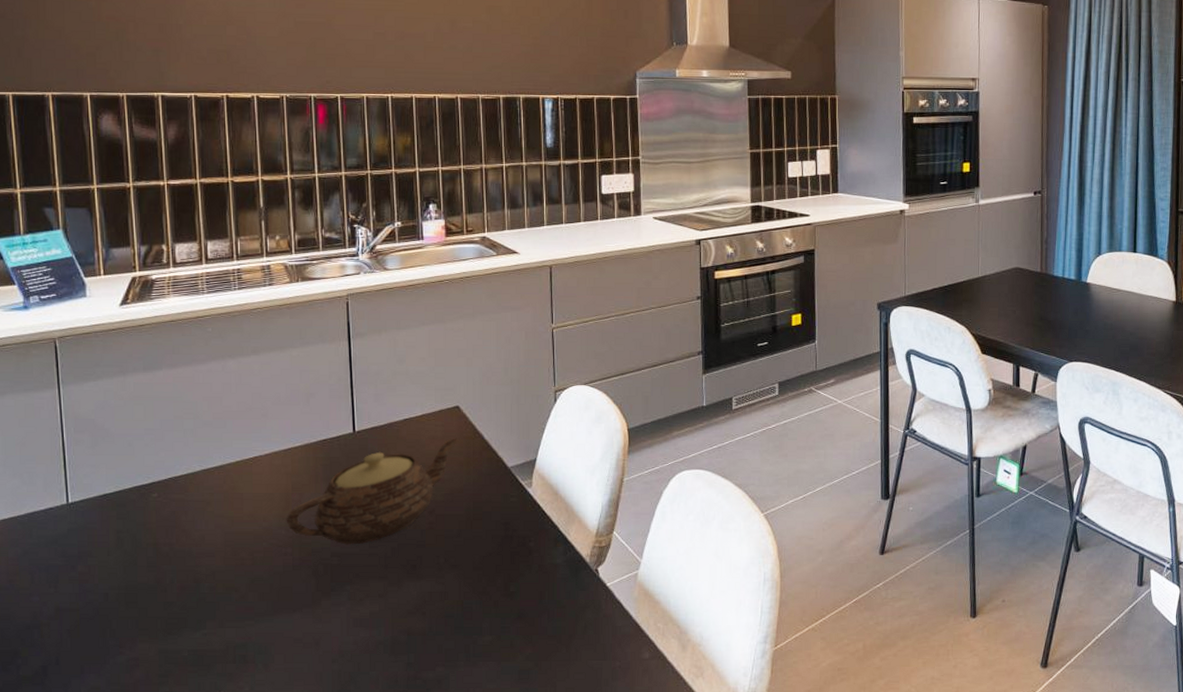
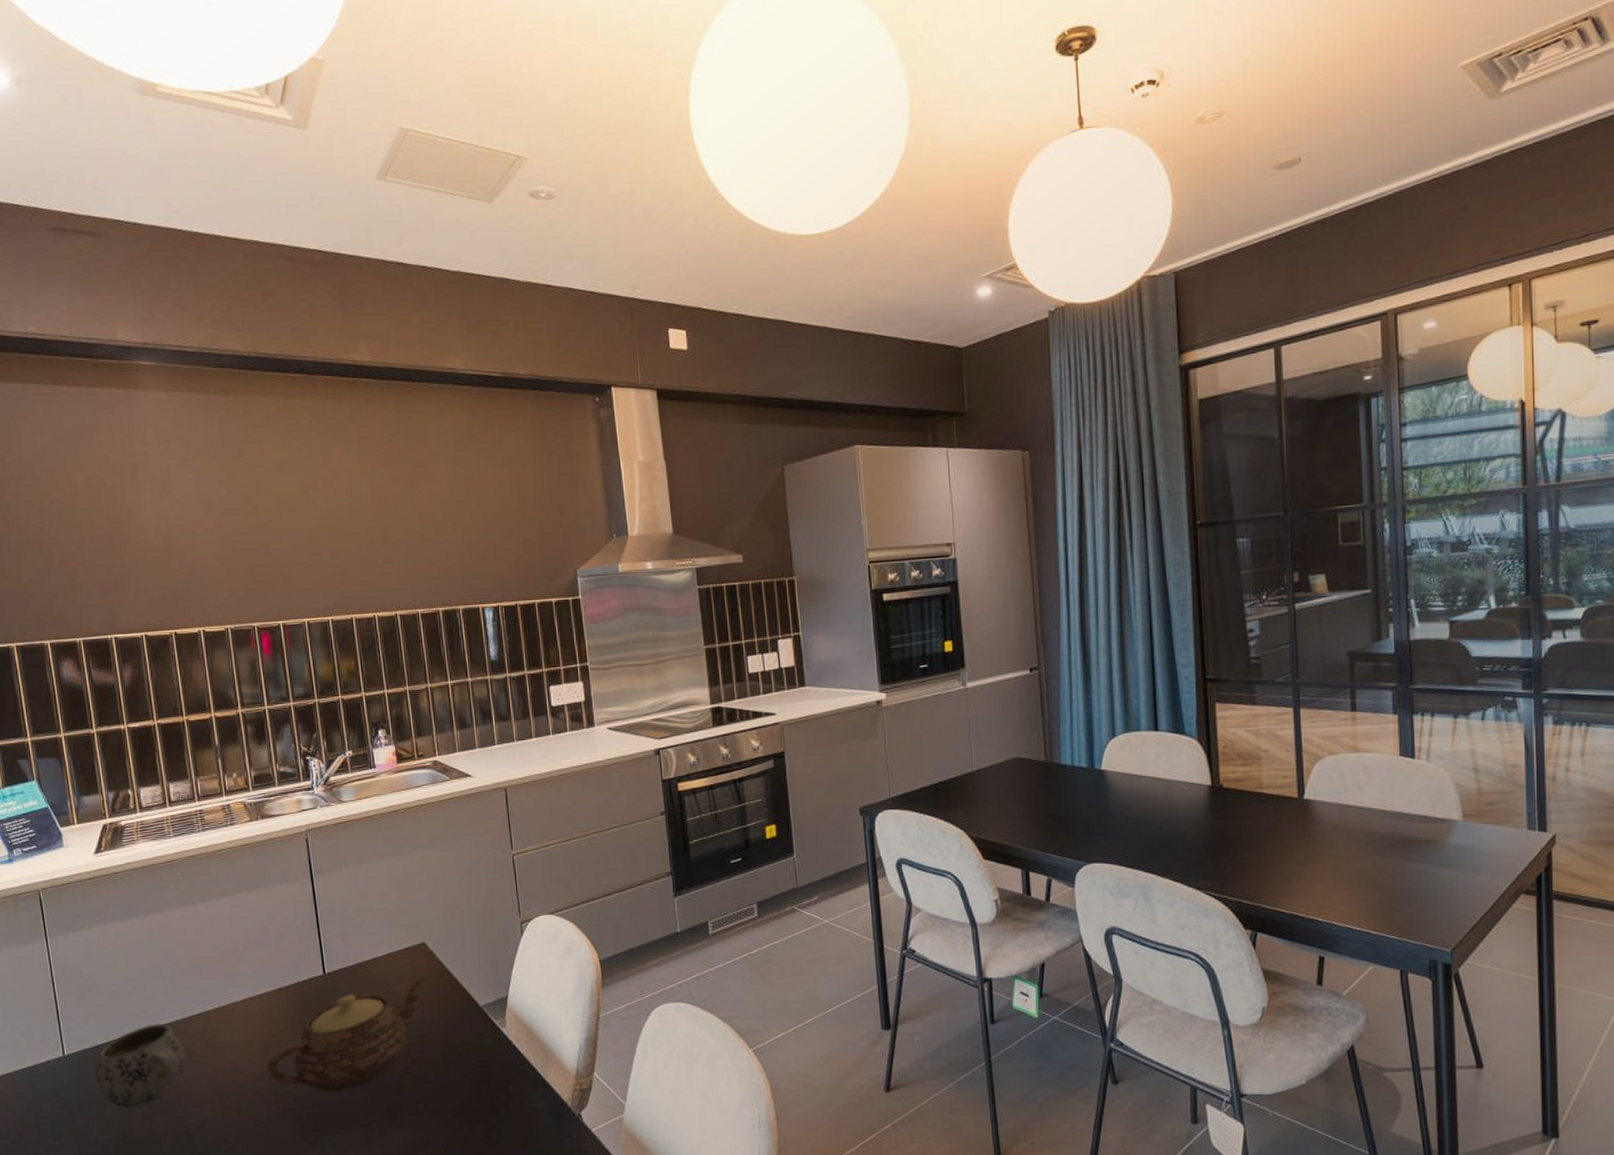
mug: none [102,474,201,556] -> present [96,1023,186,1108]

